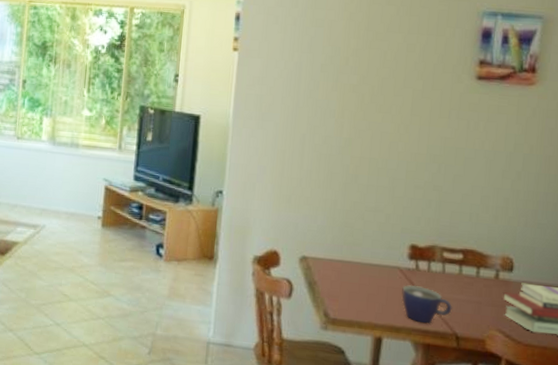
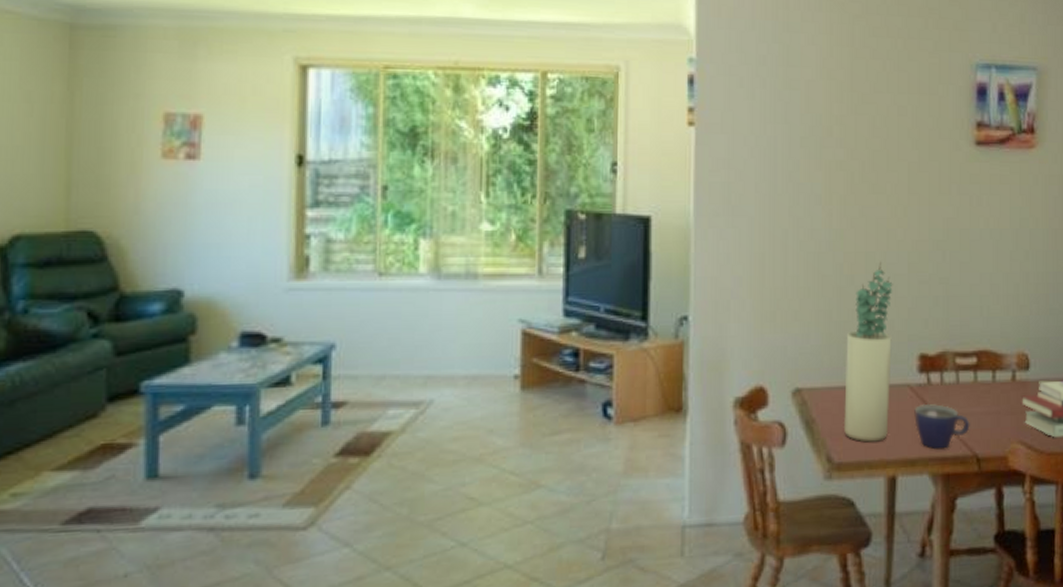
vase: none [339,166,392,308] -> present [843,261,893,443]

